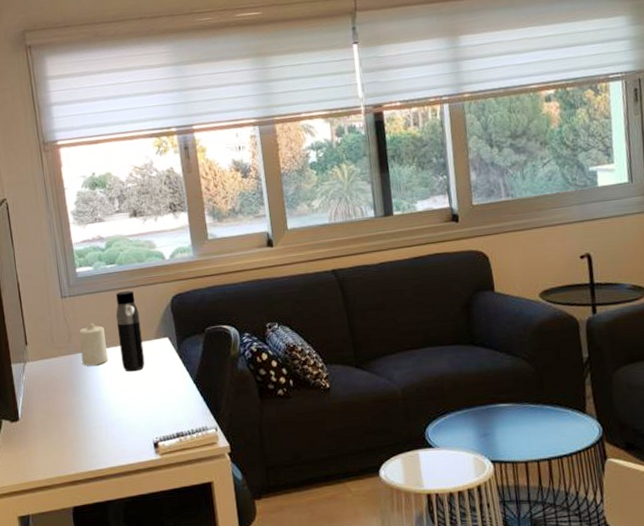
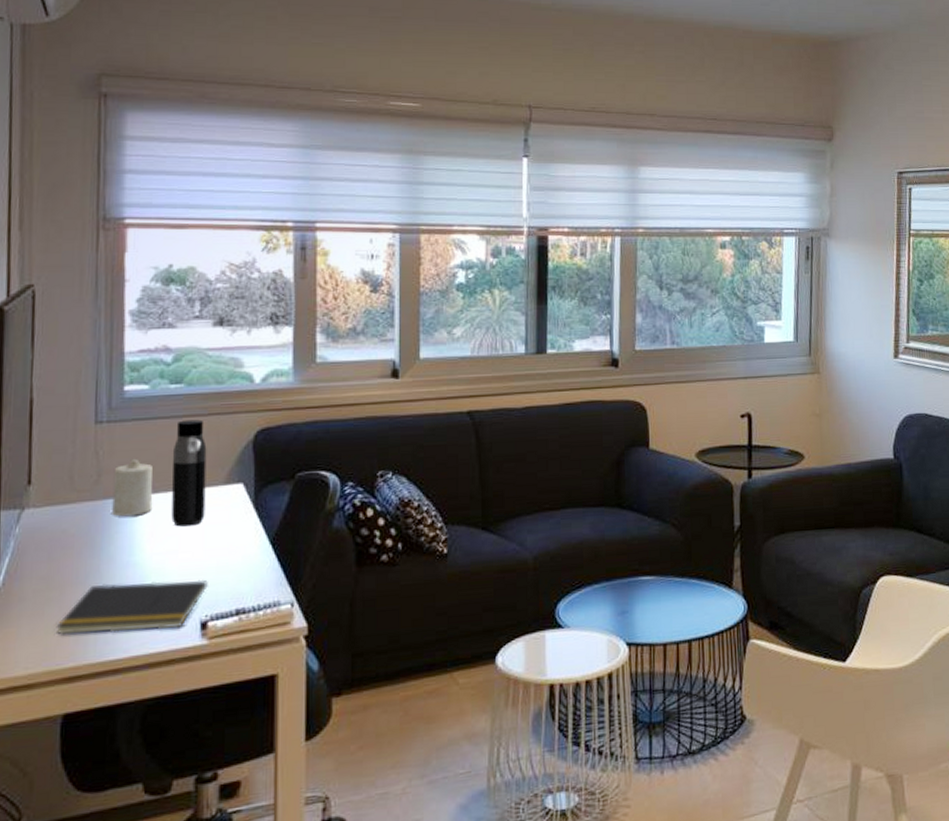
notepad: none [59,411,155,452] -> present [56,579,208,635]

